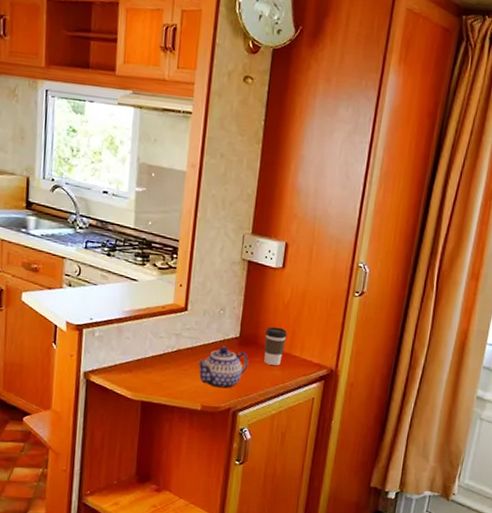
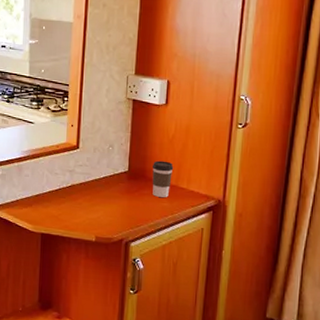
teapot: present [198,346,249,388] -> none [91,180,138,220]

